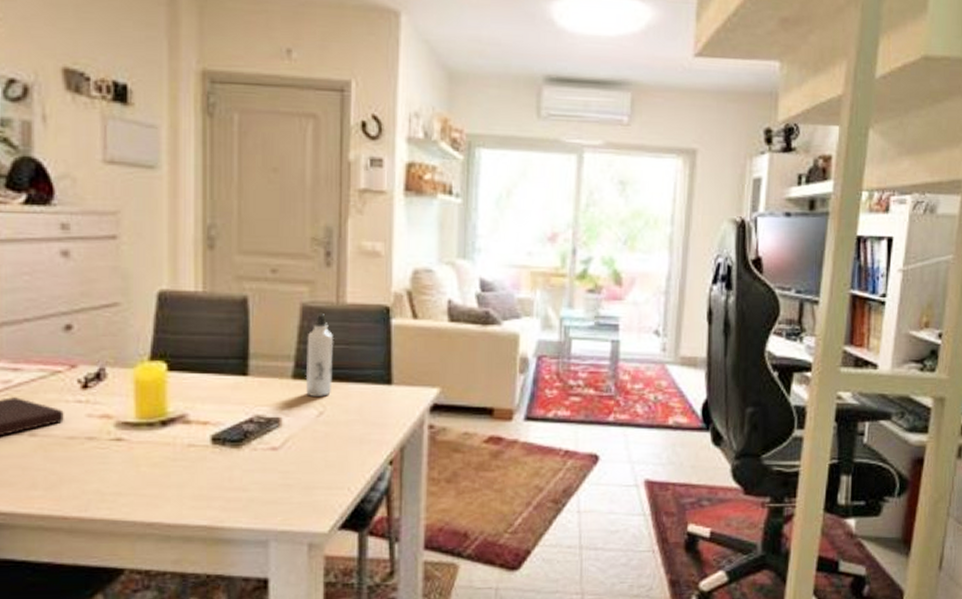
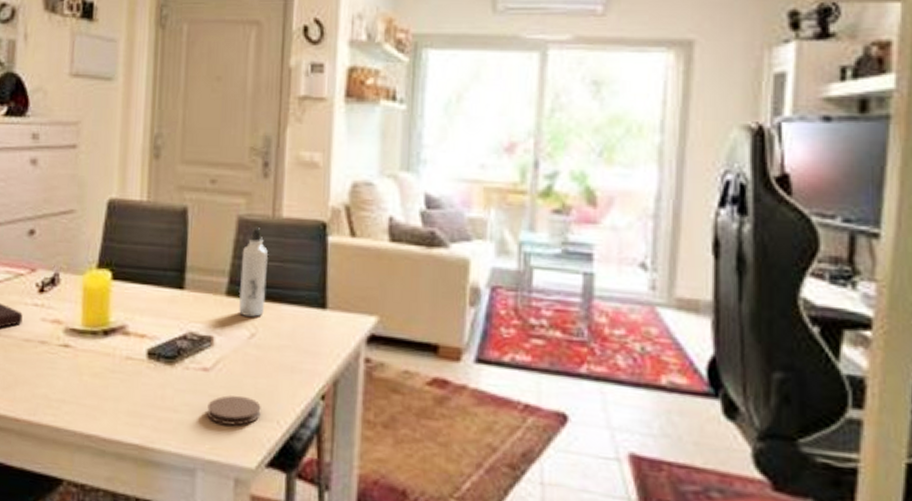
coaster: none [278,469,332,497] -> present [207,395,261,426]

